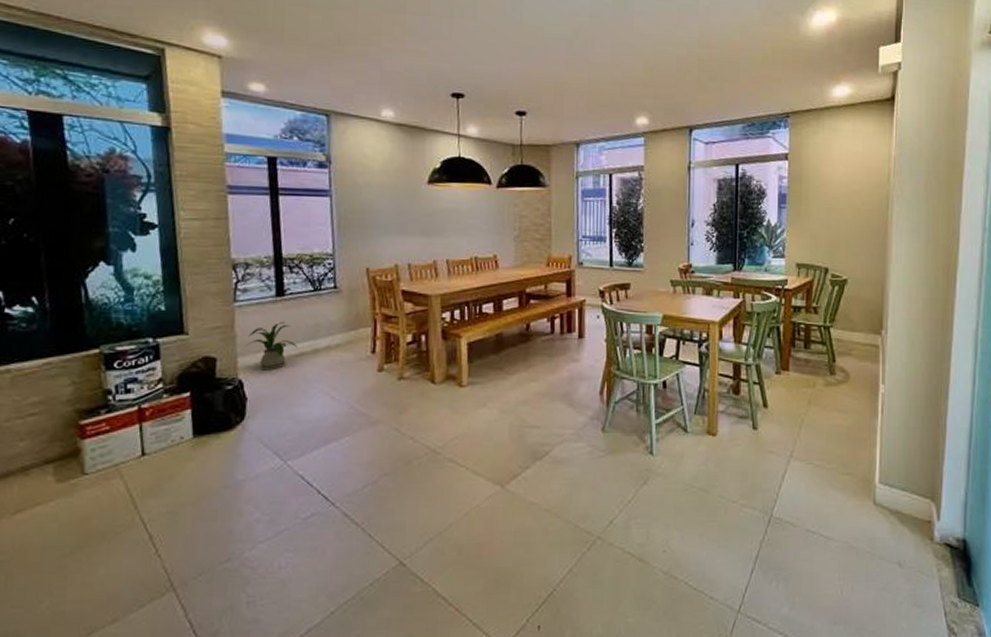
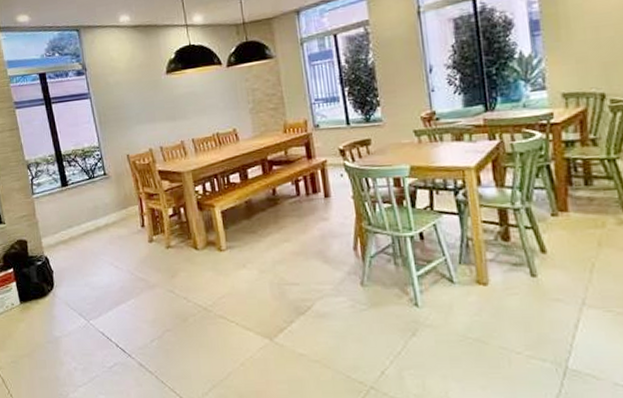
house plant: present [246,321,298,371] -> none [46,206,84,248]

